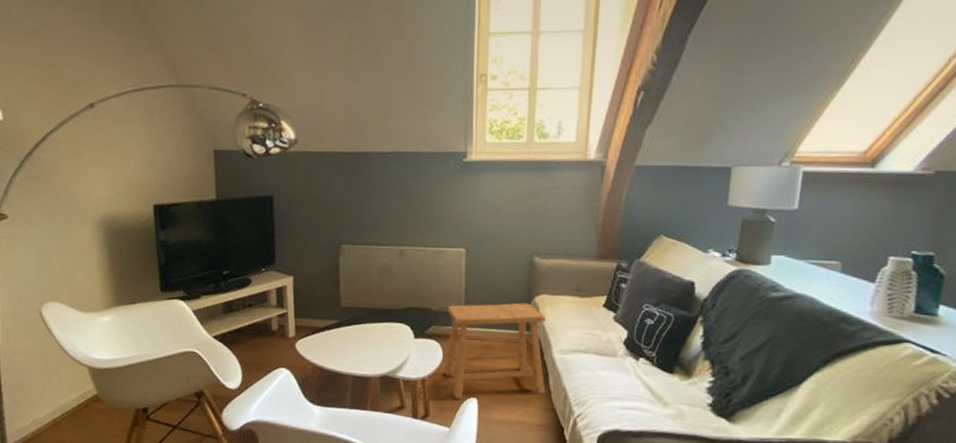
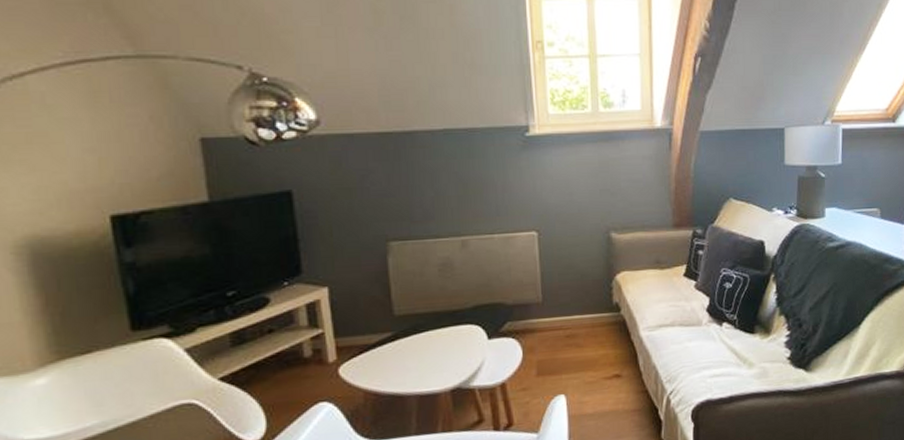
stool: present [444,303,547,399] -> none [523,282,636,400]

